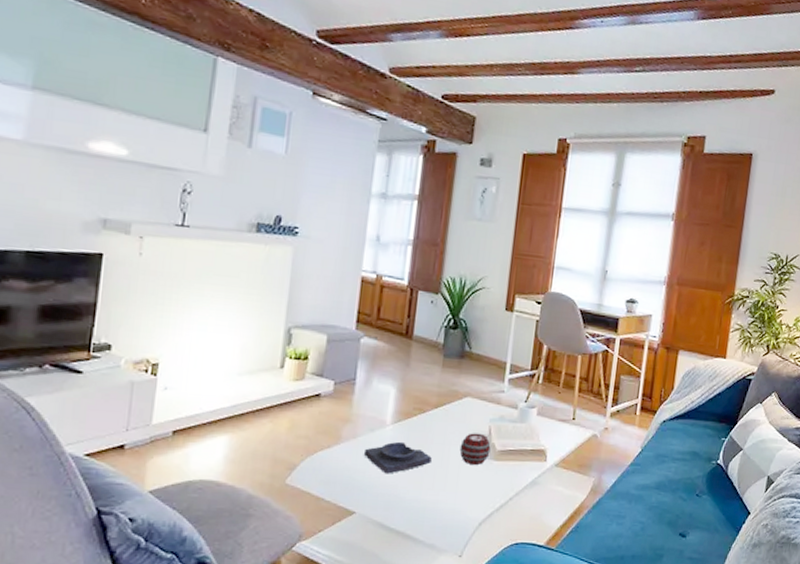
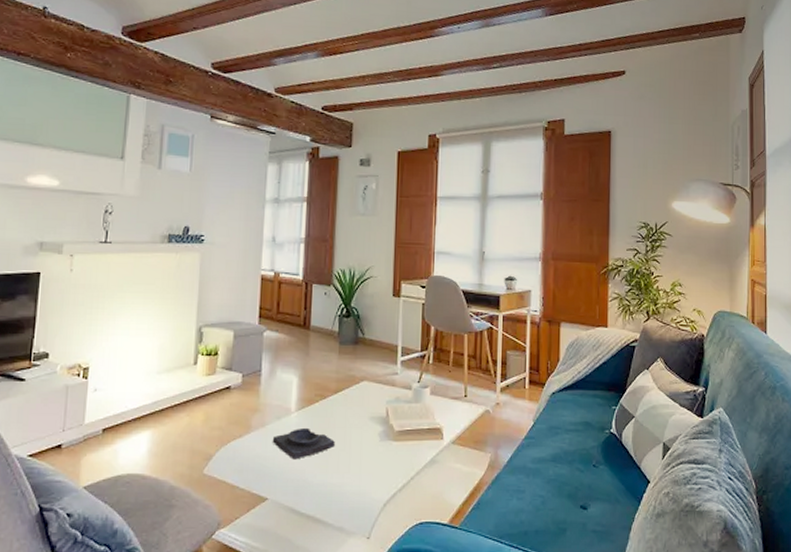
decorative ball: present [459,433,491,465] -> none [360,415,389,446]

